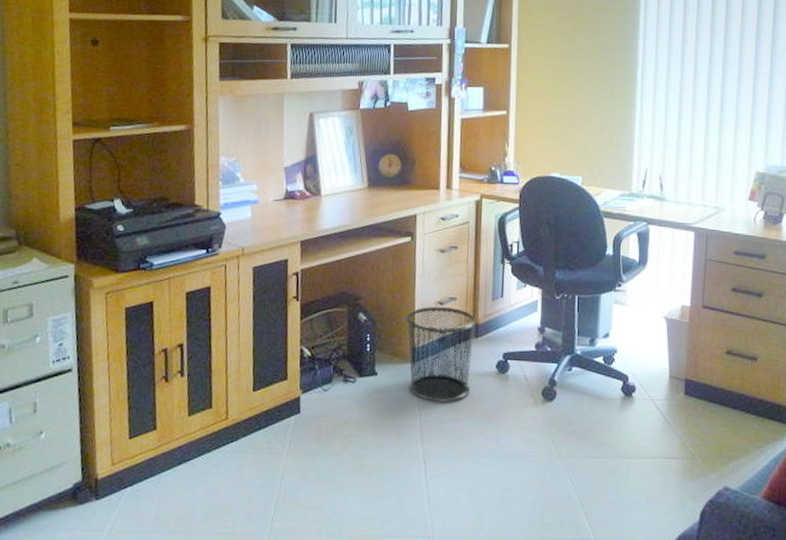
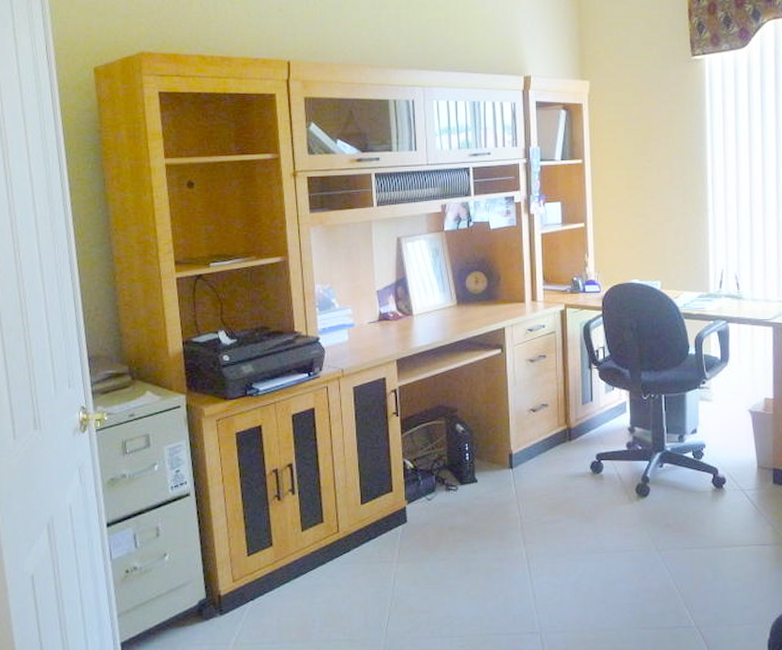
waste bin: present [406,306,477,402] -> none [501,413,569,504]

